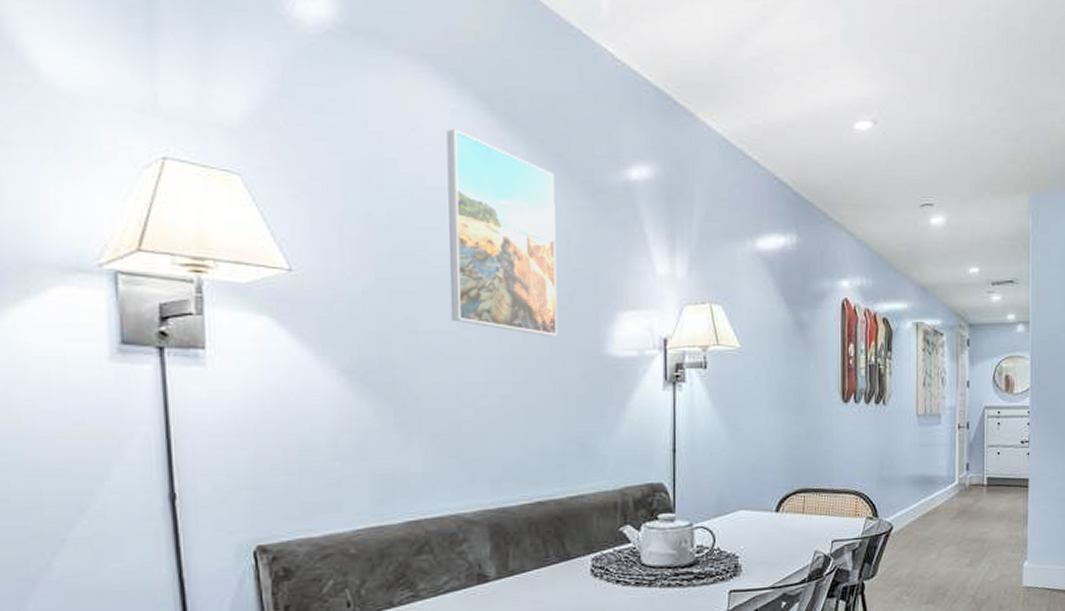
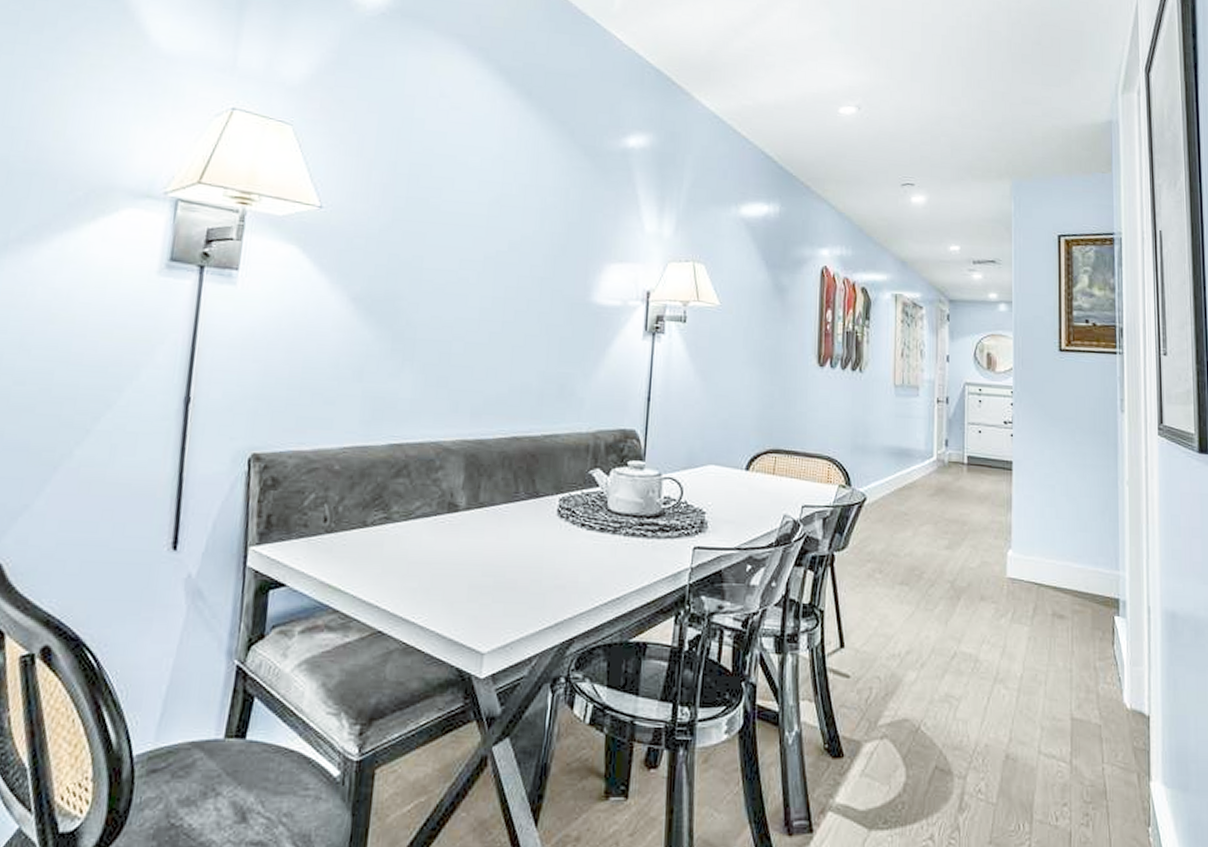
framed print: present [446,128,558,337] -> none [454,96,560,282]

